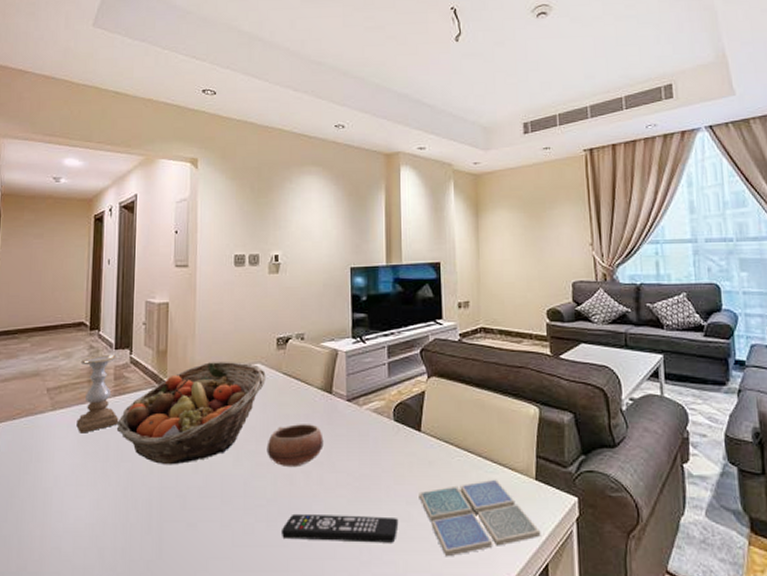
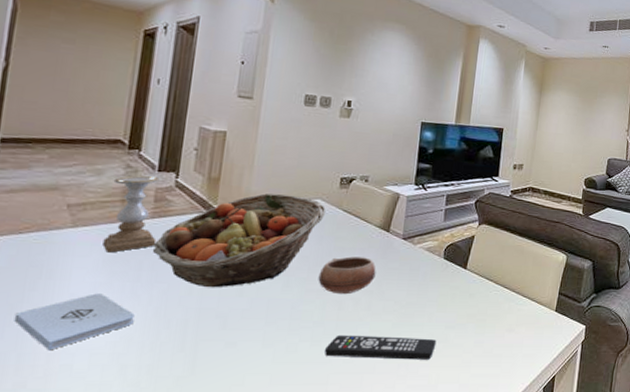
notepad: none [14,475,107,533] -> present [14,293,135,351]
drink coaster: present [419,479,541,557] -> none [457,310,553,371]

